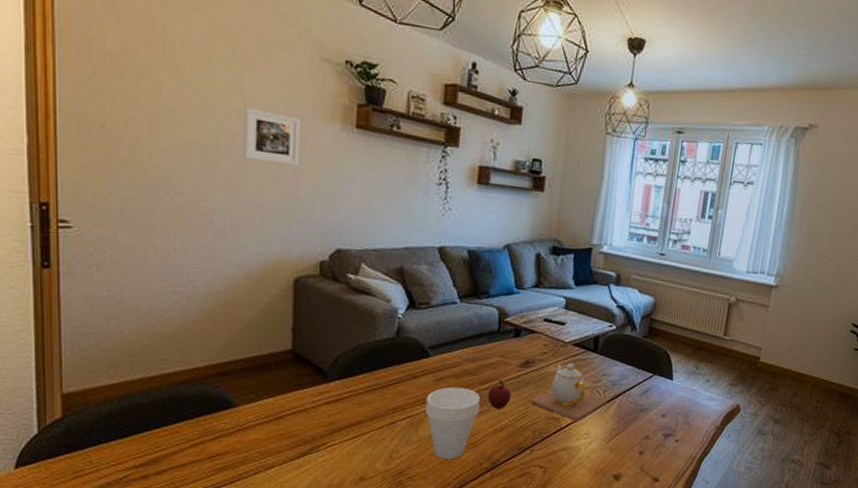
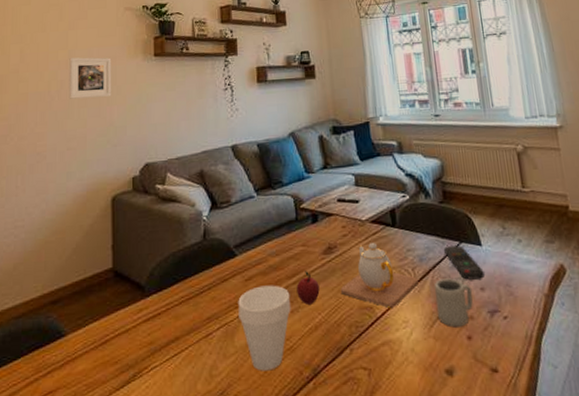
cup: none [617,403,654,444] -> present [434,278,473,327]
remote control: none [637,376,669,408] -> present [444,245,485,280]

